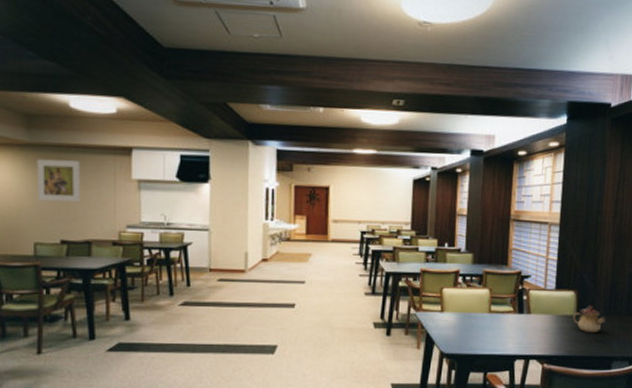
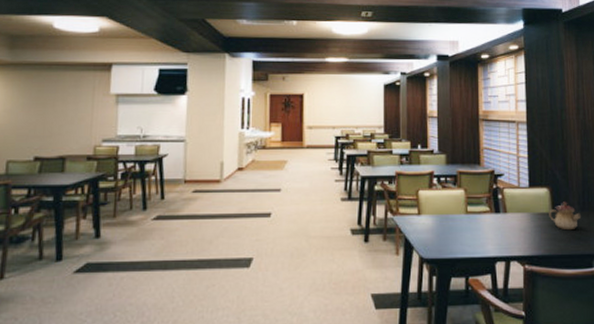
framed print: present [37,159,80,203] -> none [14,77,60,119]

